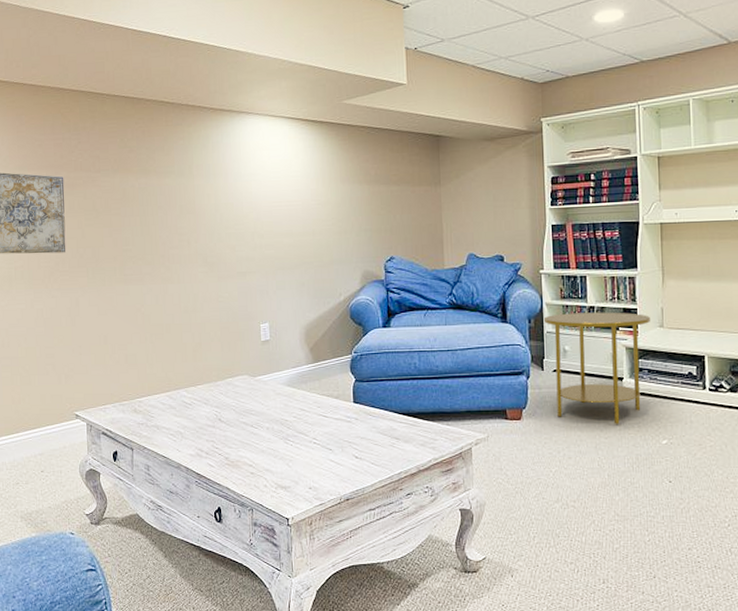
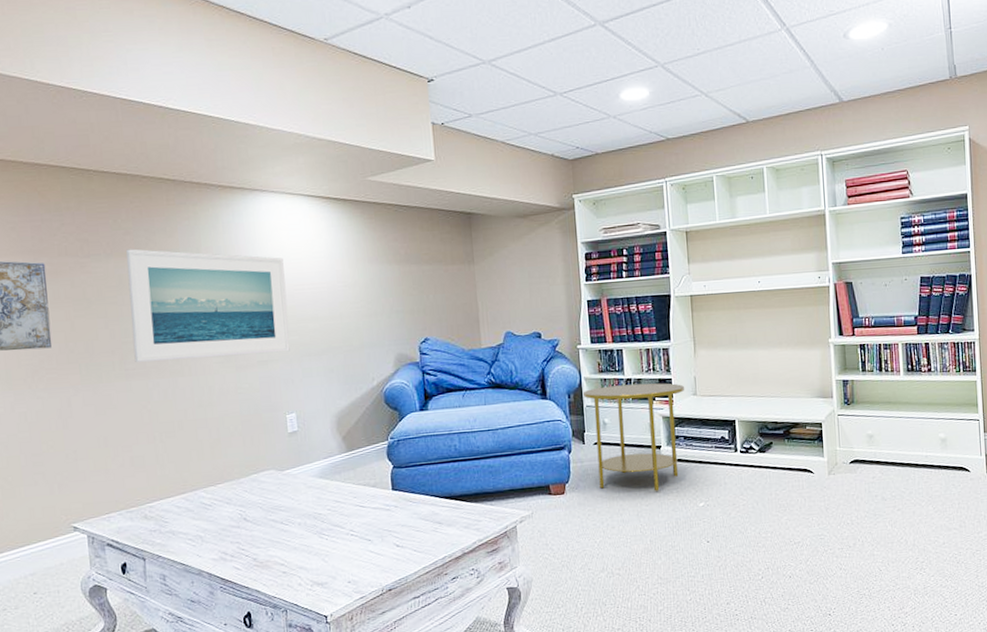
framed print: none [129,165,266,269] -> present [126,249,290,363]

